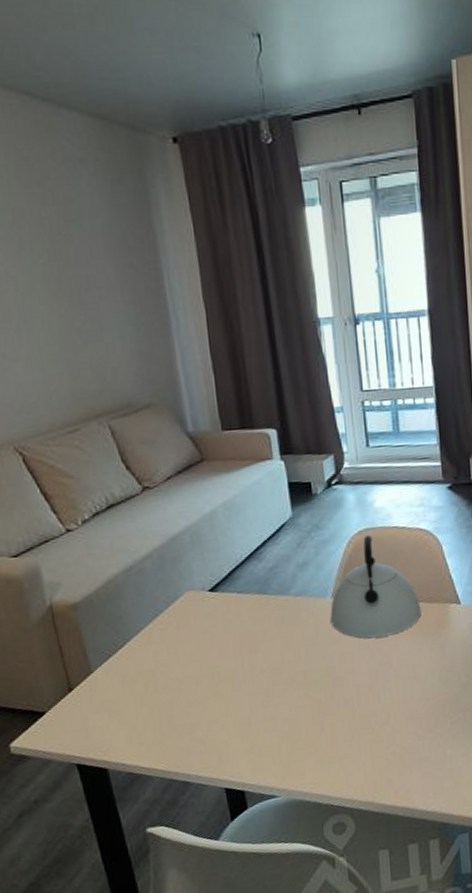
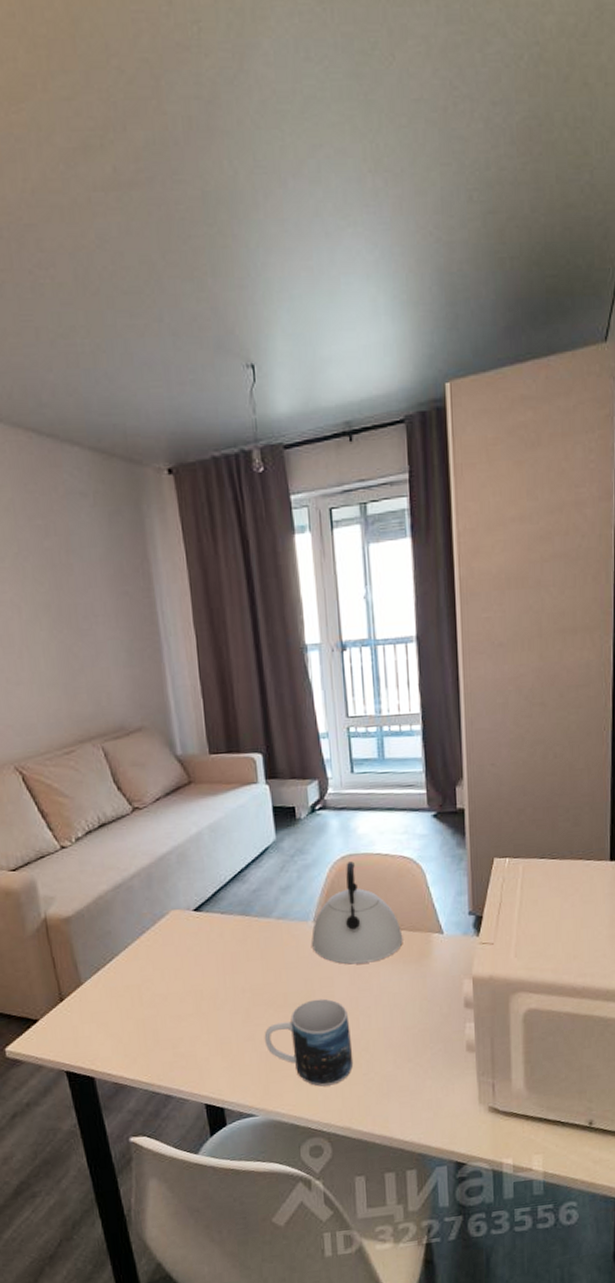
mug: none [284,674,375,763] -> present [264,998,354,1087]

